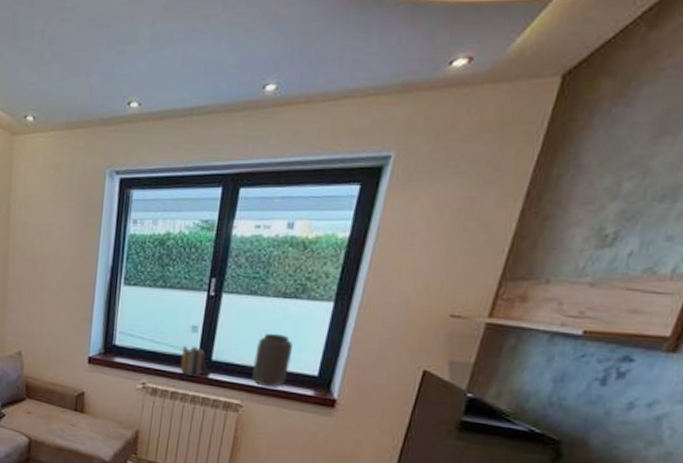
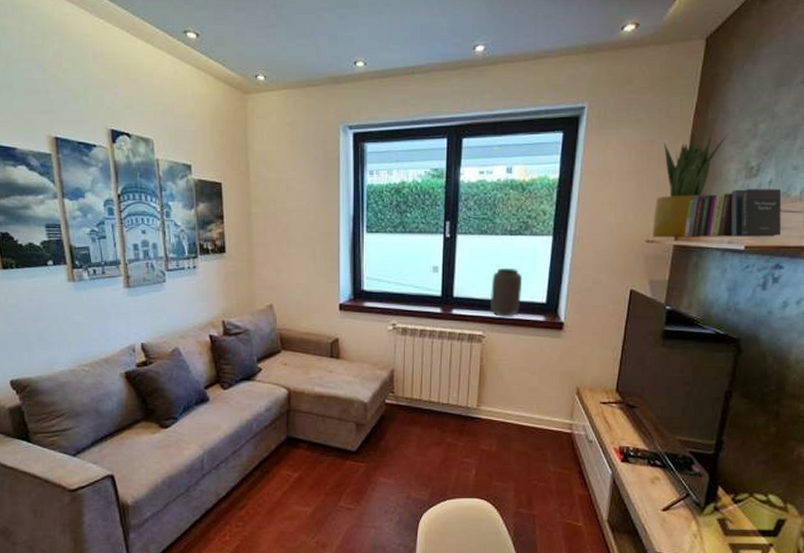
books: present [180,345,208,376] -> none [426,285,451,313]
planter: none [460,188,579,317] -> present [653,130,729,238]
books: none [501,261,645,323] -> present [684,189,782,237]

